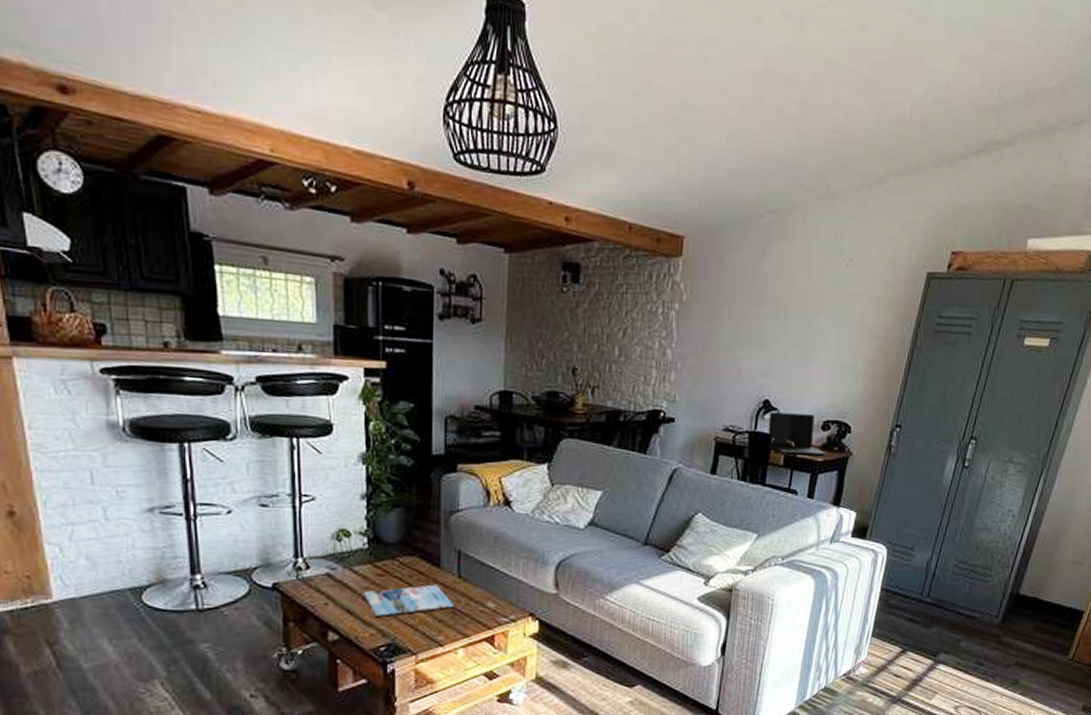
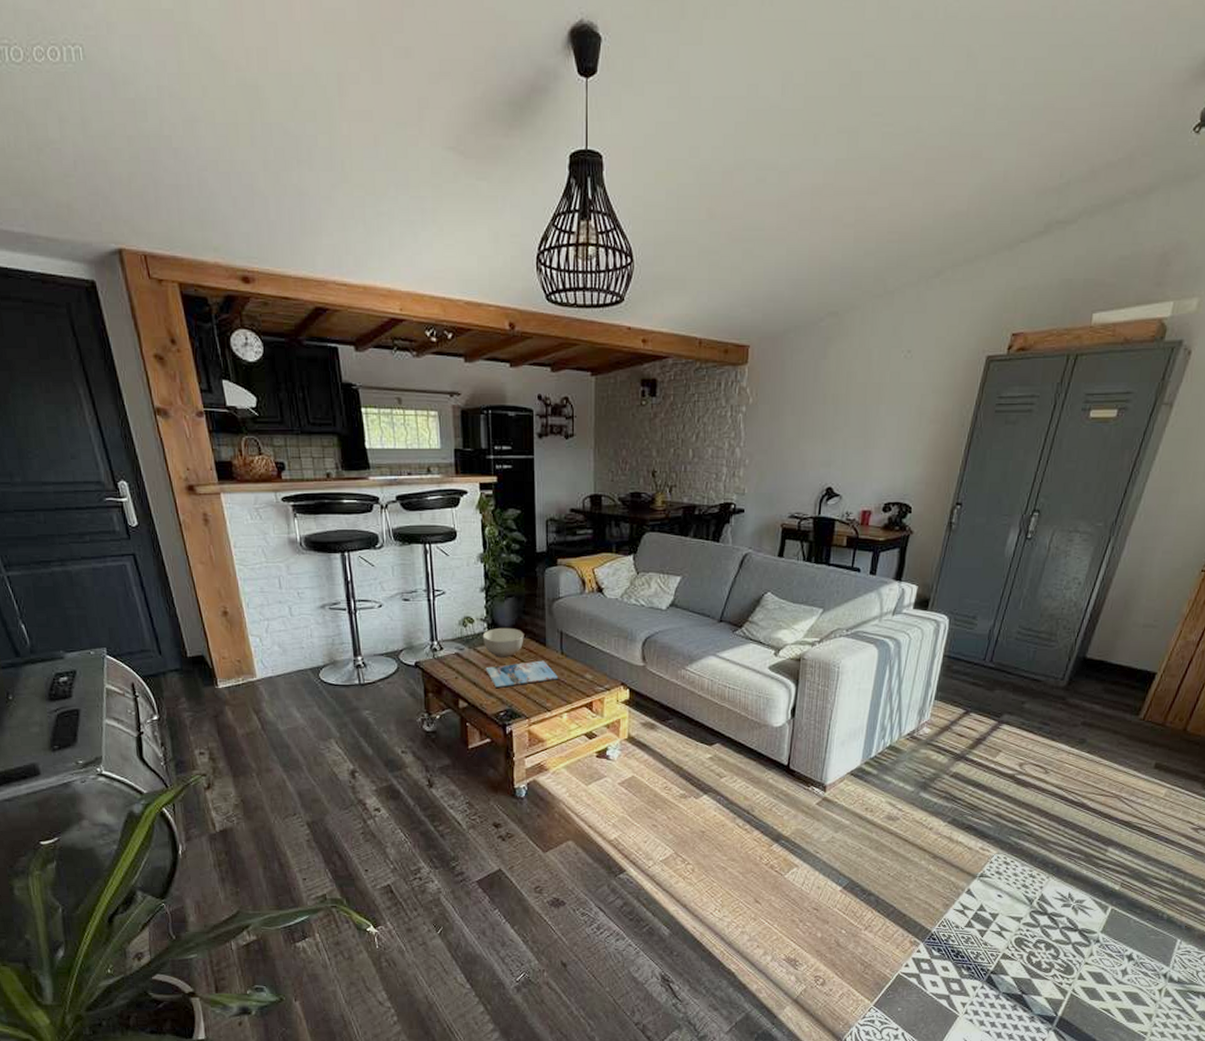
bowl: none [361,543,414,580] -> present [482,627,524,658]
laptop: present [767,412,827,456] -> none [830,498,888,536]

